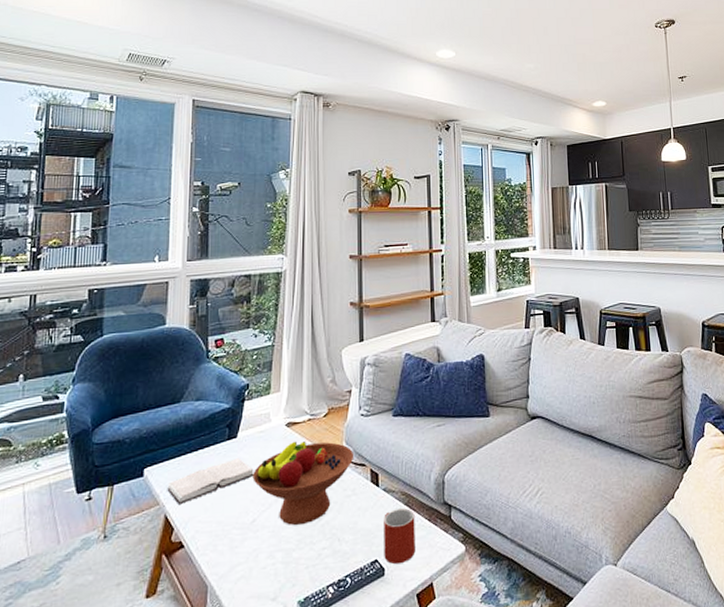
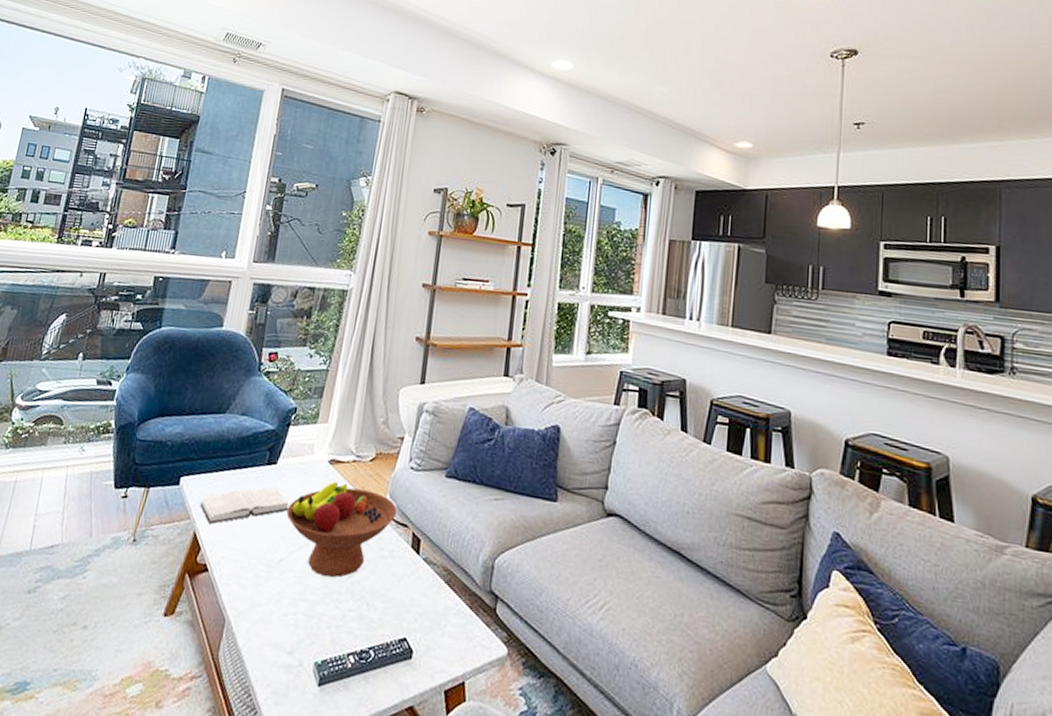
mug: present [384,508,416,565] -> none [414,585,455,650]

